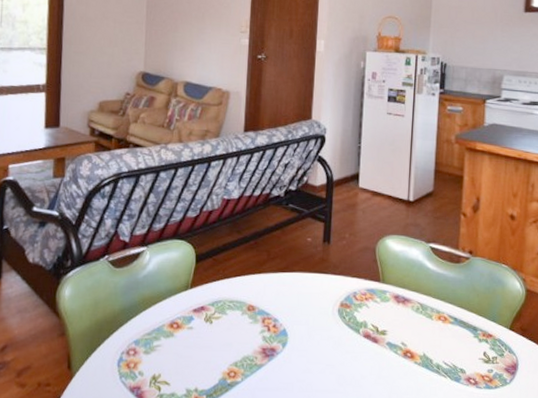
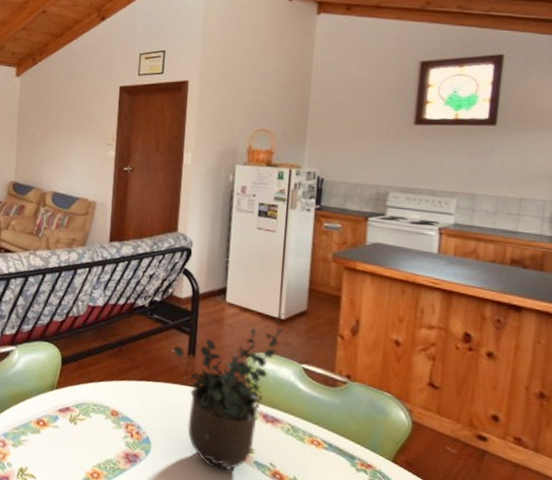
potted plant: none [309,196,413,354] -> present [173,313,284,470]

